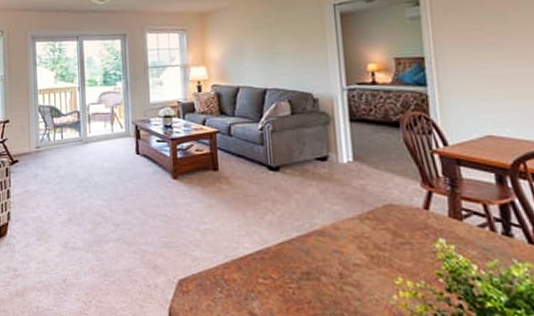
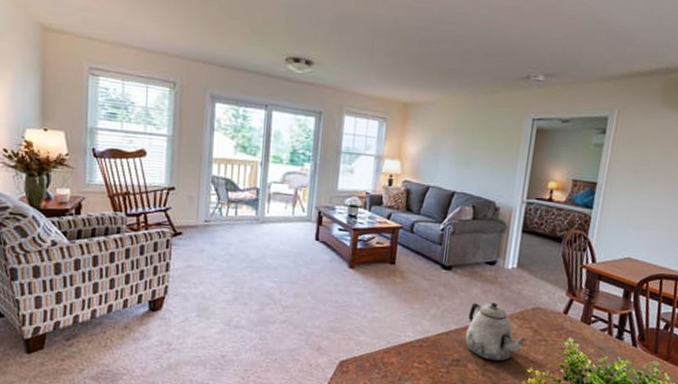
teapot: none [309,203,386,272] -> present [465,302,527,362]

